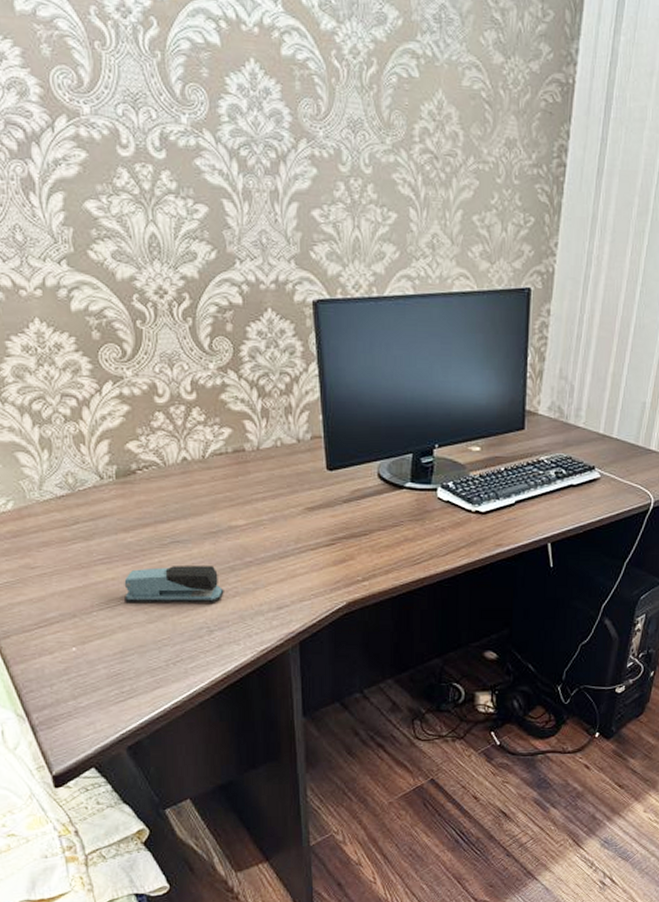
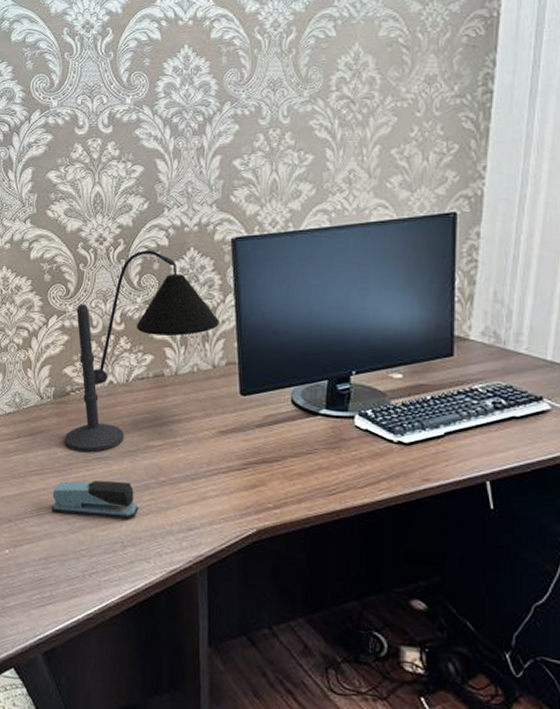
desk lamp: none [132,308,302,535] -> present [64,250,219,452]

